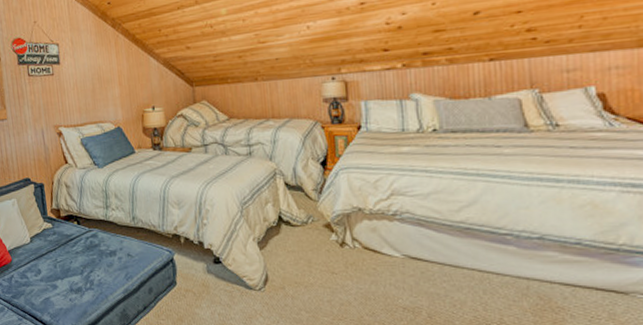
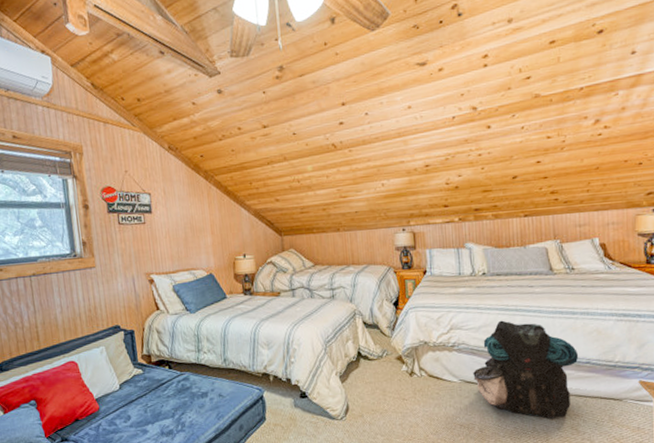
backpack: none [420,186,565,311] -> present [473,320,579,420]

